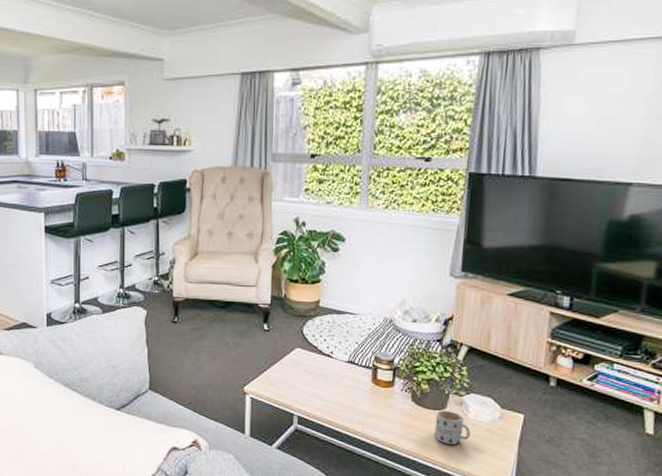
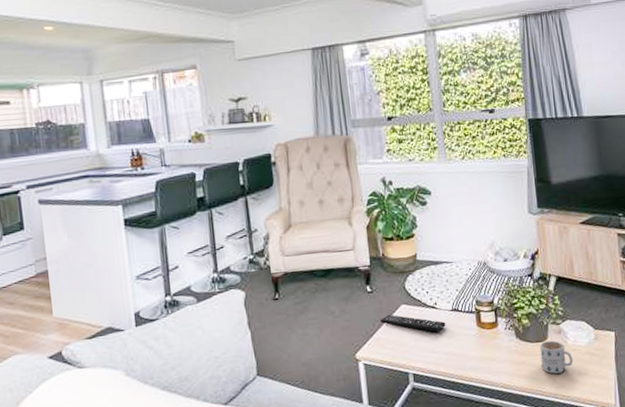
remote control: none [272,355,340,381] -> present [380,314,446,332]

